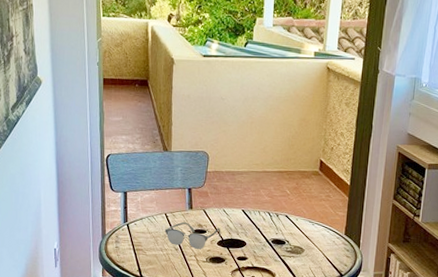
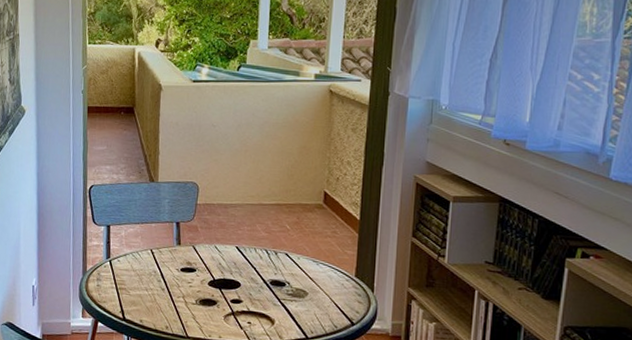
eyeglasses: present [164,221,221,250] -> none [150,258,213,291]

